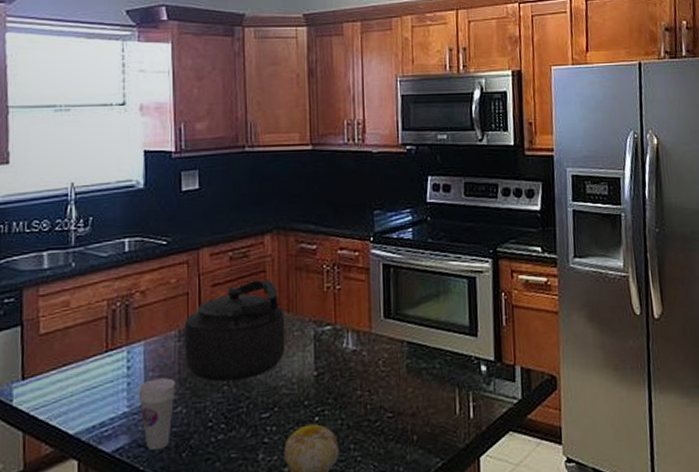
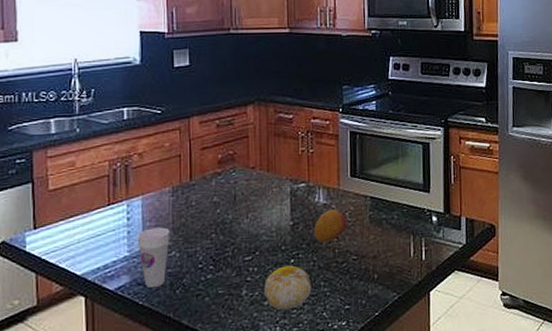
kettle: present [184,280,285,382] -> none [177,144,266,231]
fruit: none [342,357,381,397] -> present [314,209,347,243]

